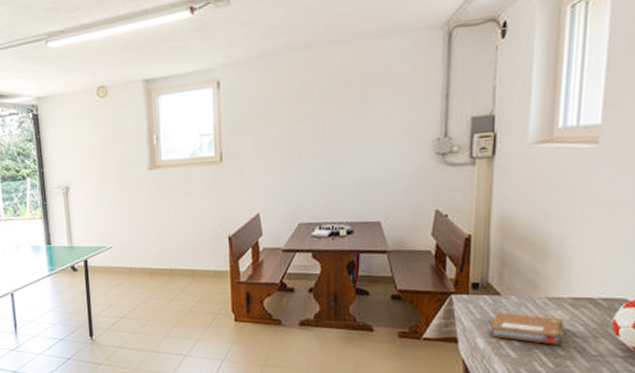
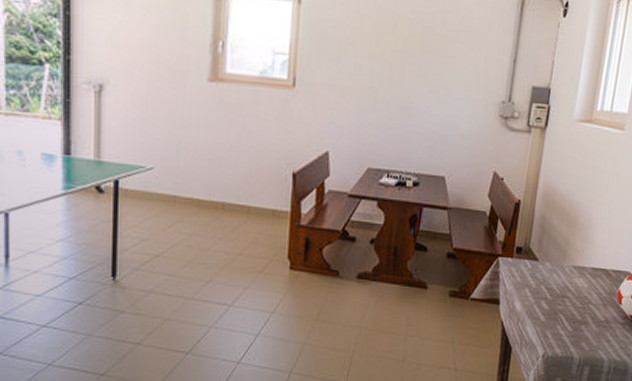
notebook: present [490,312,565,345] -> none [526,277,584,311]

